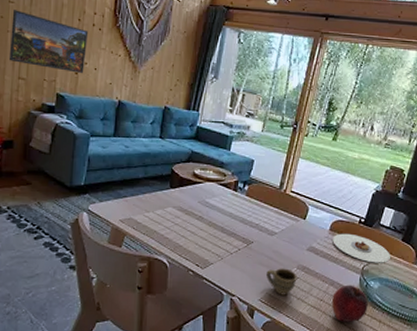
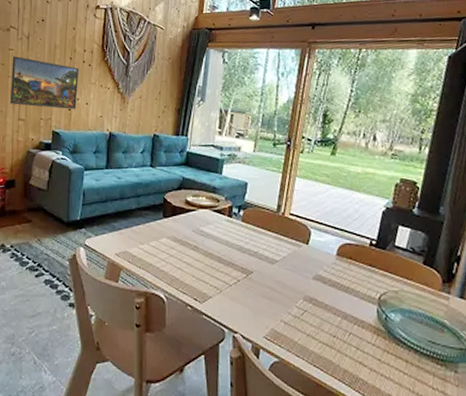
cup: present [266,268,297,295] -> none [270,300,305,331]
fruit: present [331,285,368,322] -> none [346,318,390,362]
plate: present [333,233,390,263] -> none [341,258,411,292]

